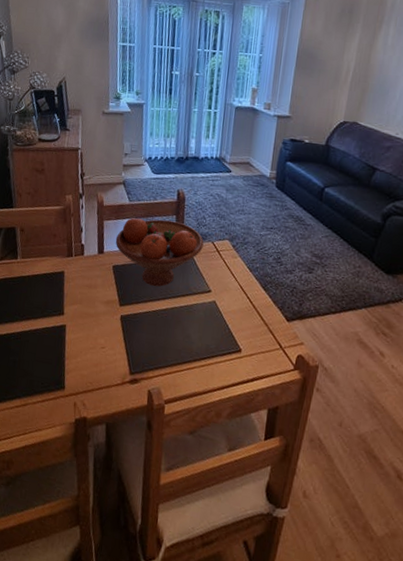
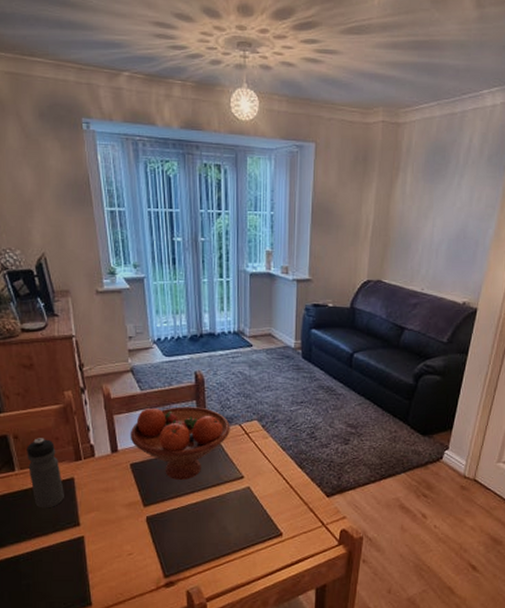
water bottle: none [28,233,55,296] -> present [27,438,64,509]

